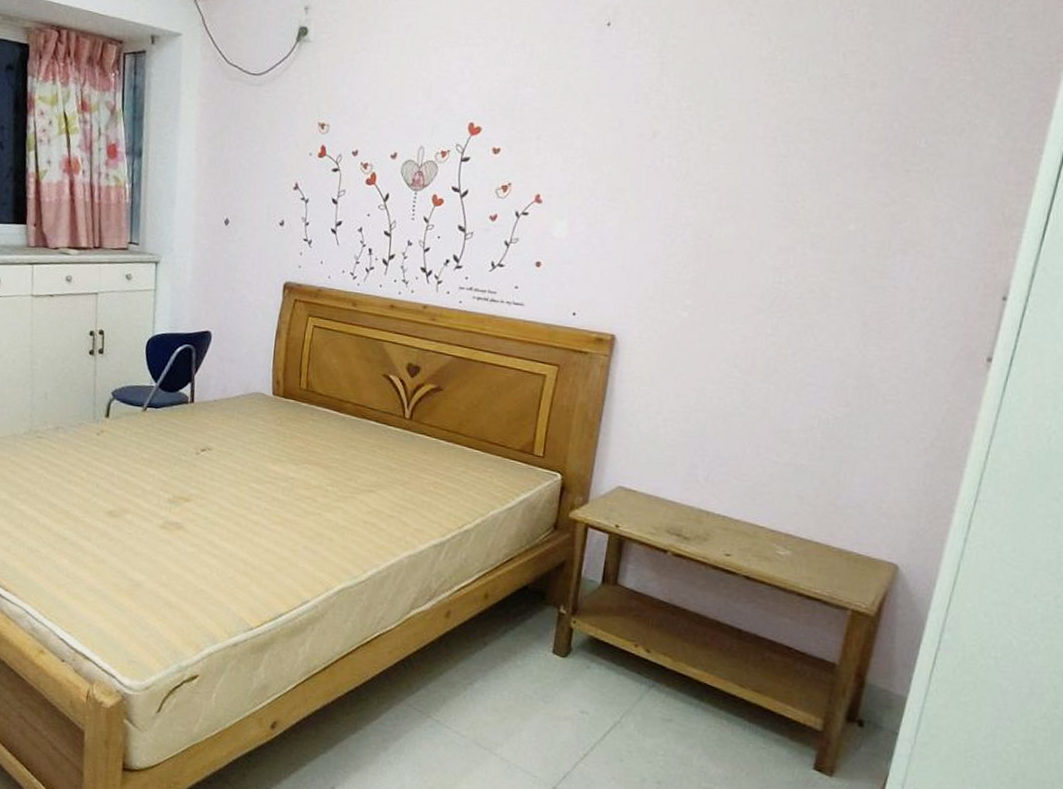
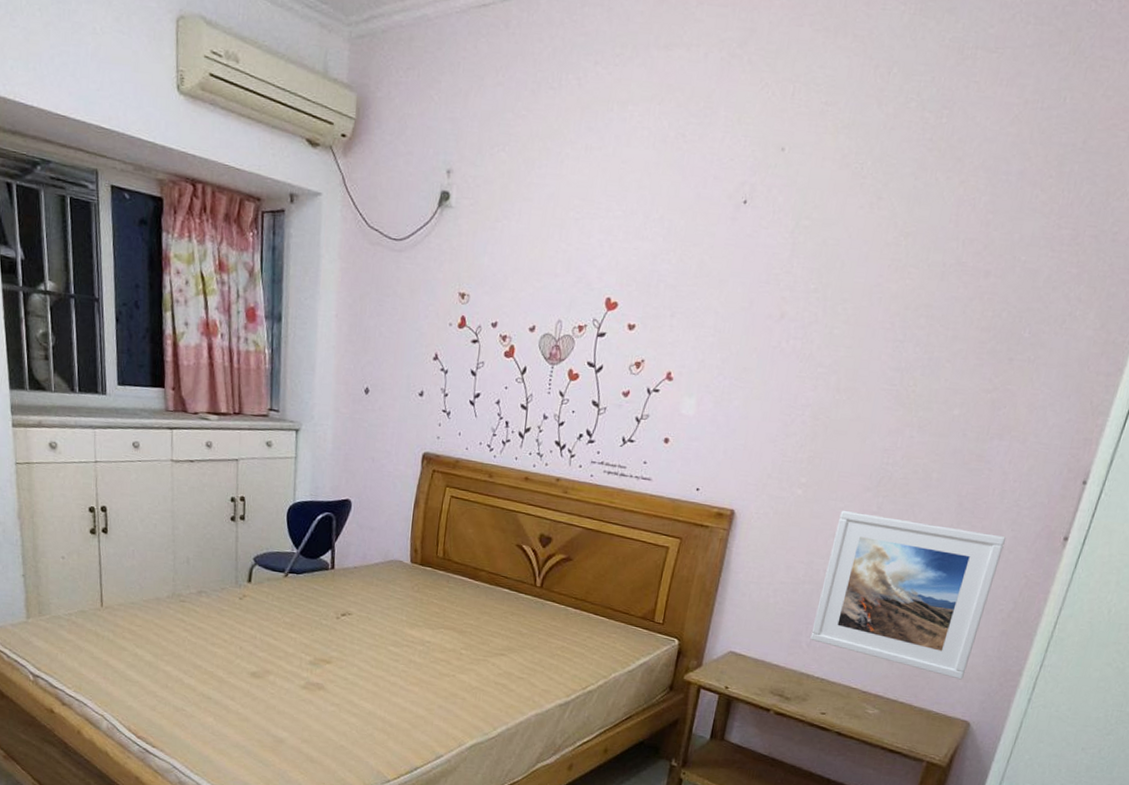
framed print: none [707,334,921,517] -> present [810,511,1007,680]

